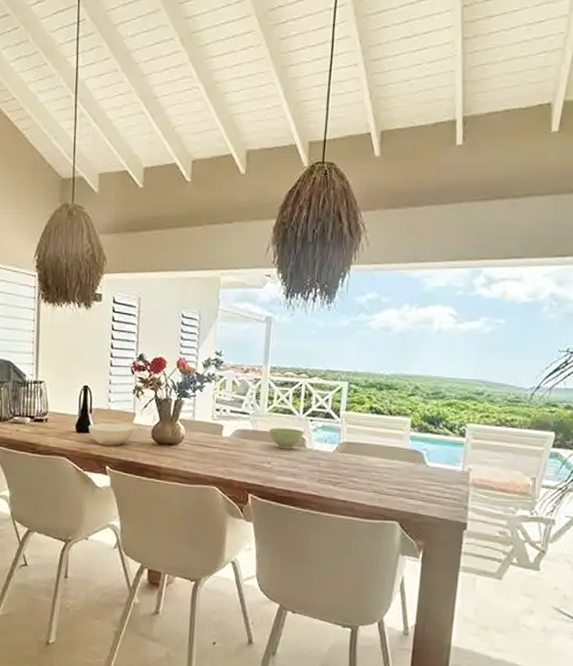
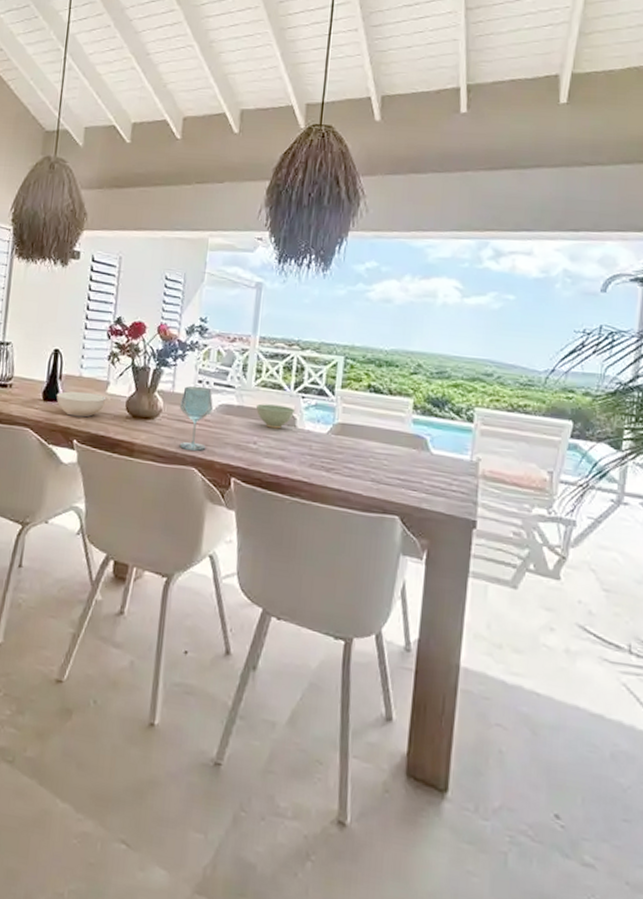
wine glass: none [199,414,230,472] -> present [179,386,213,451]

